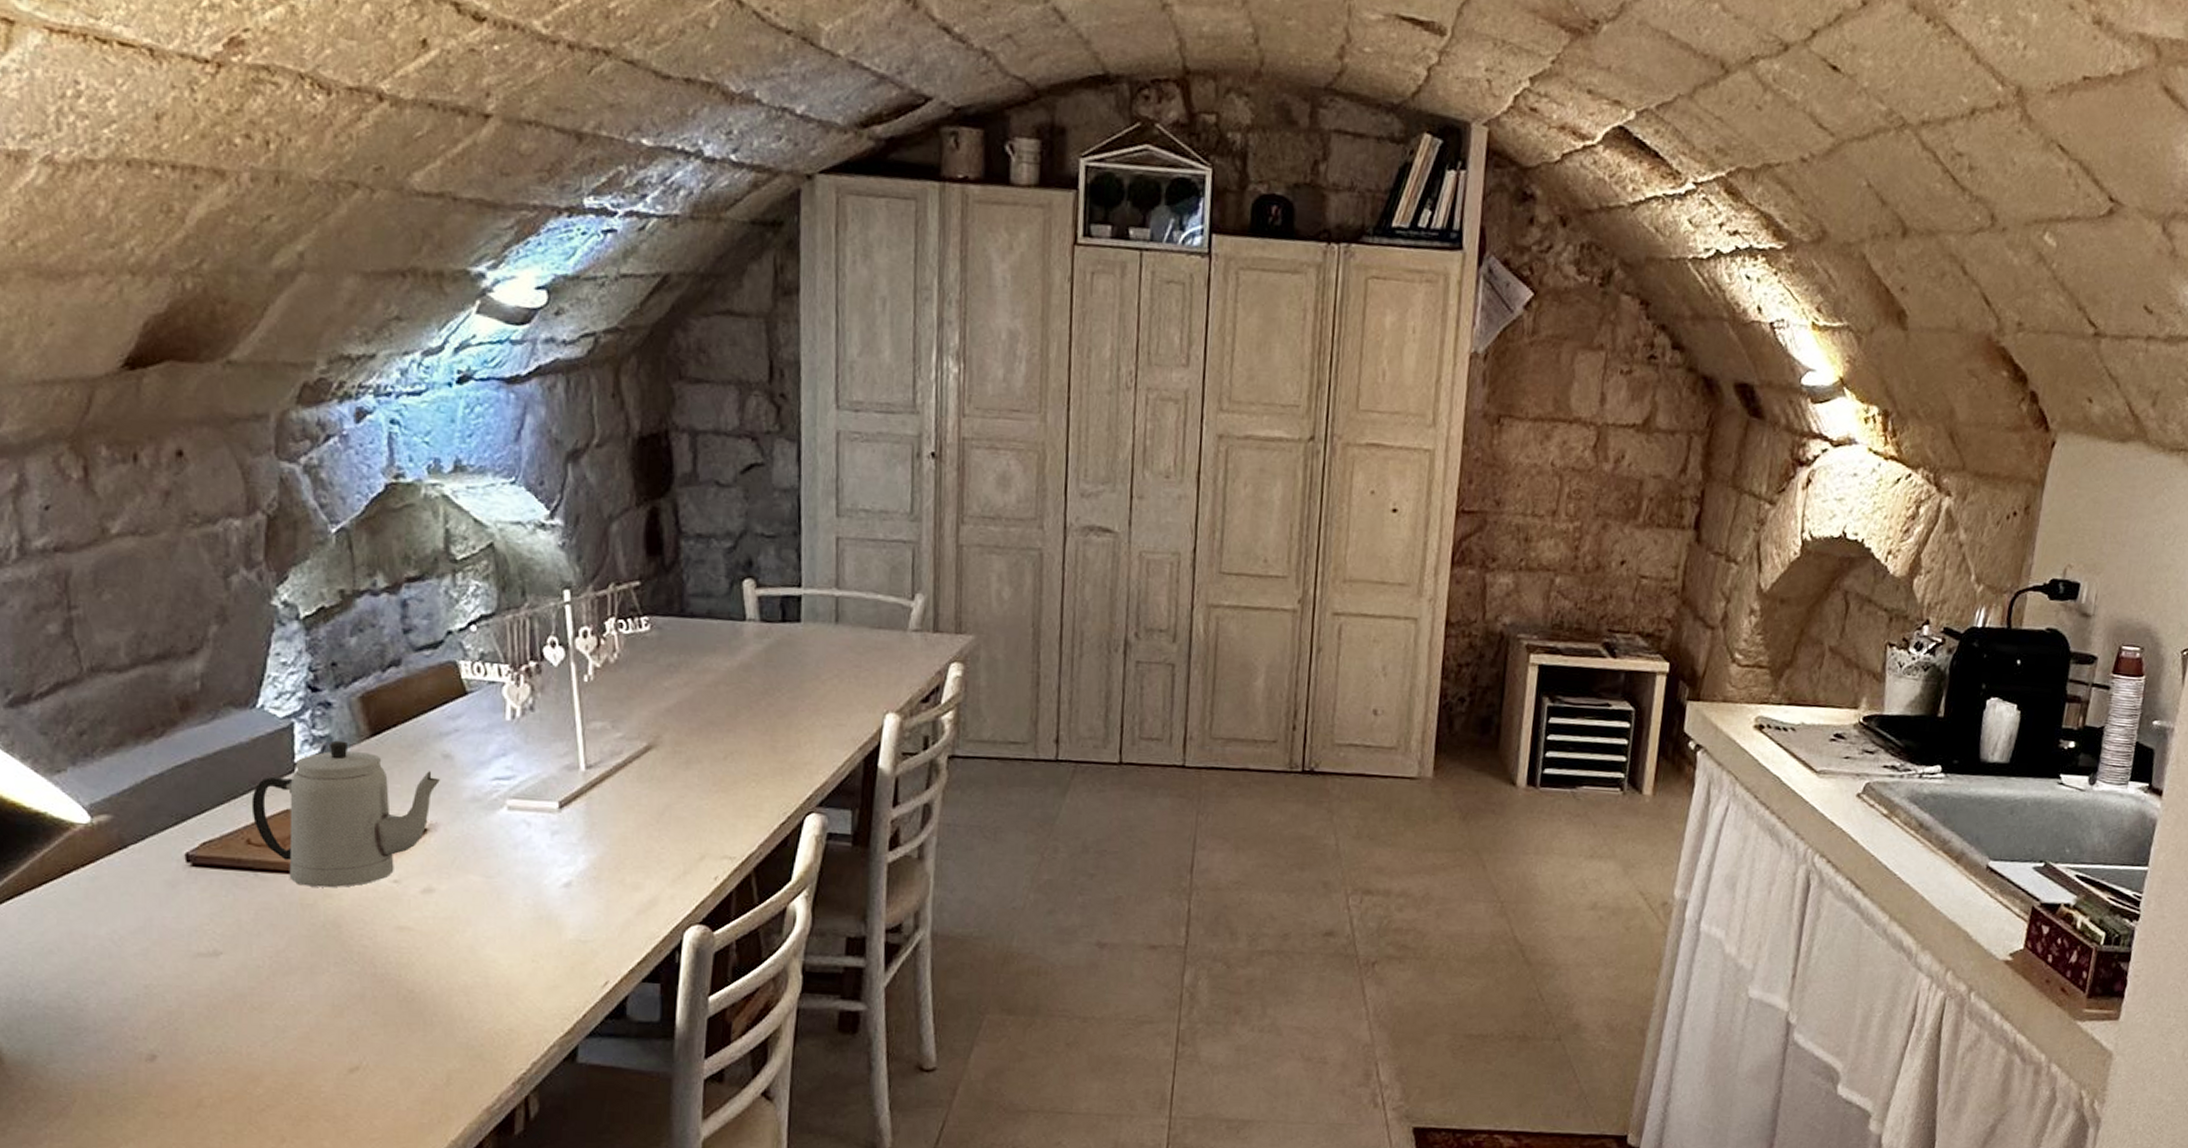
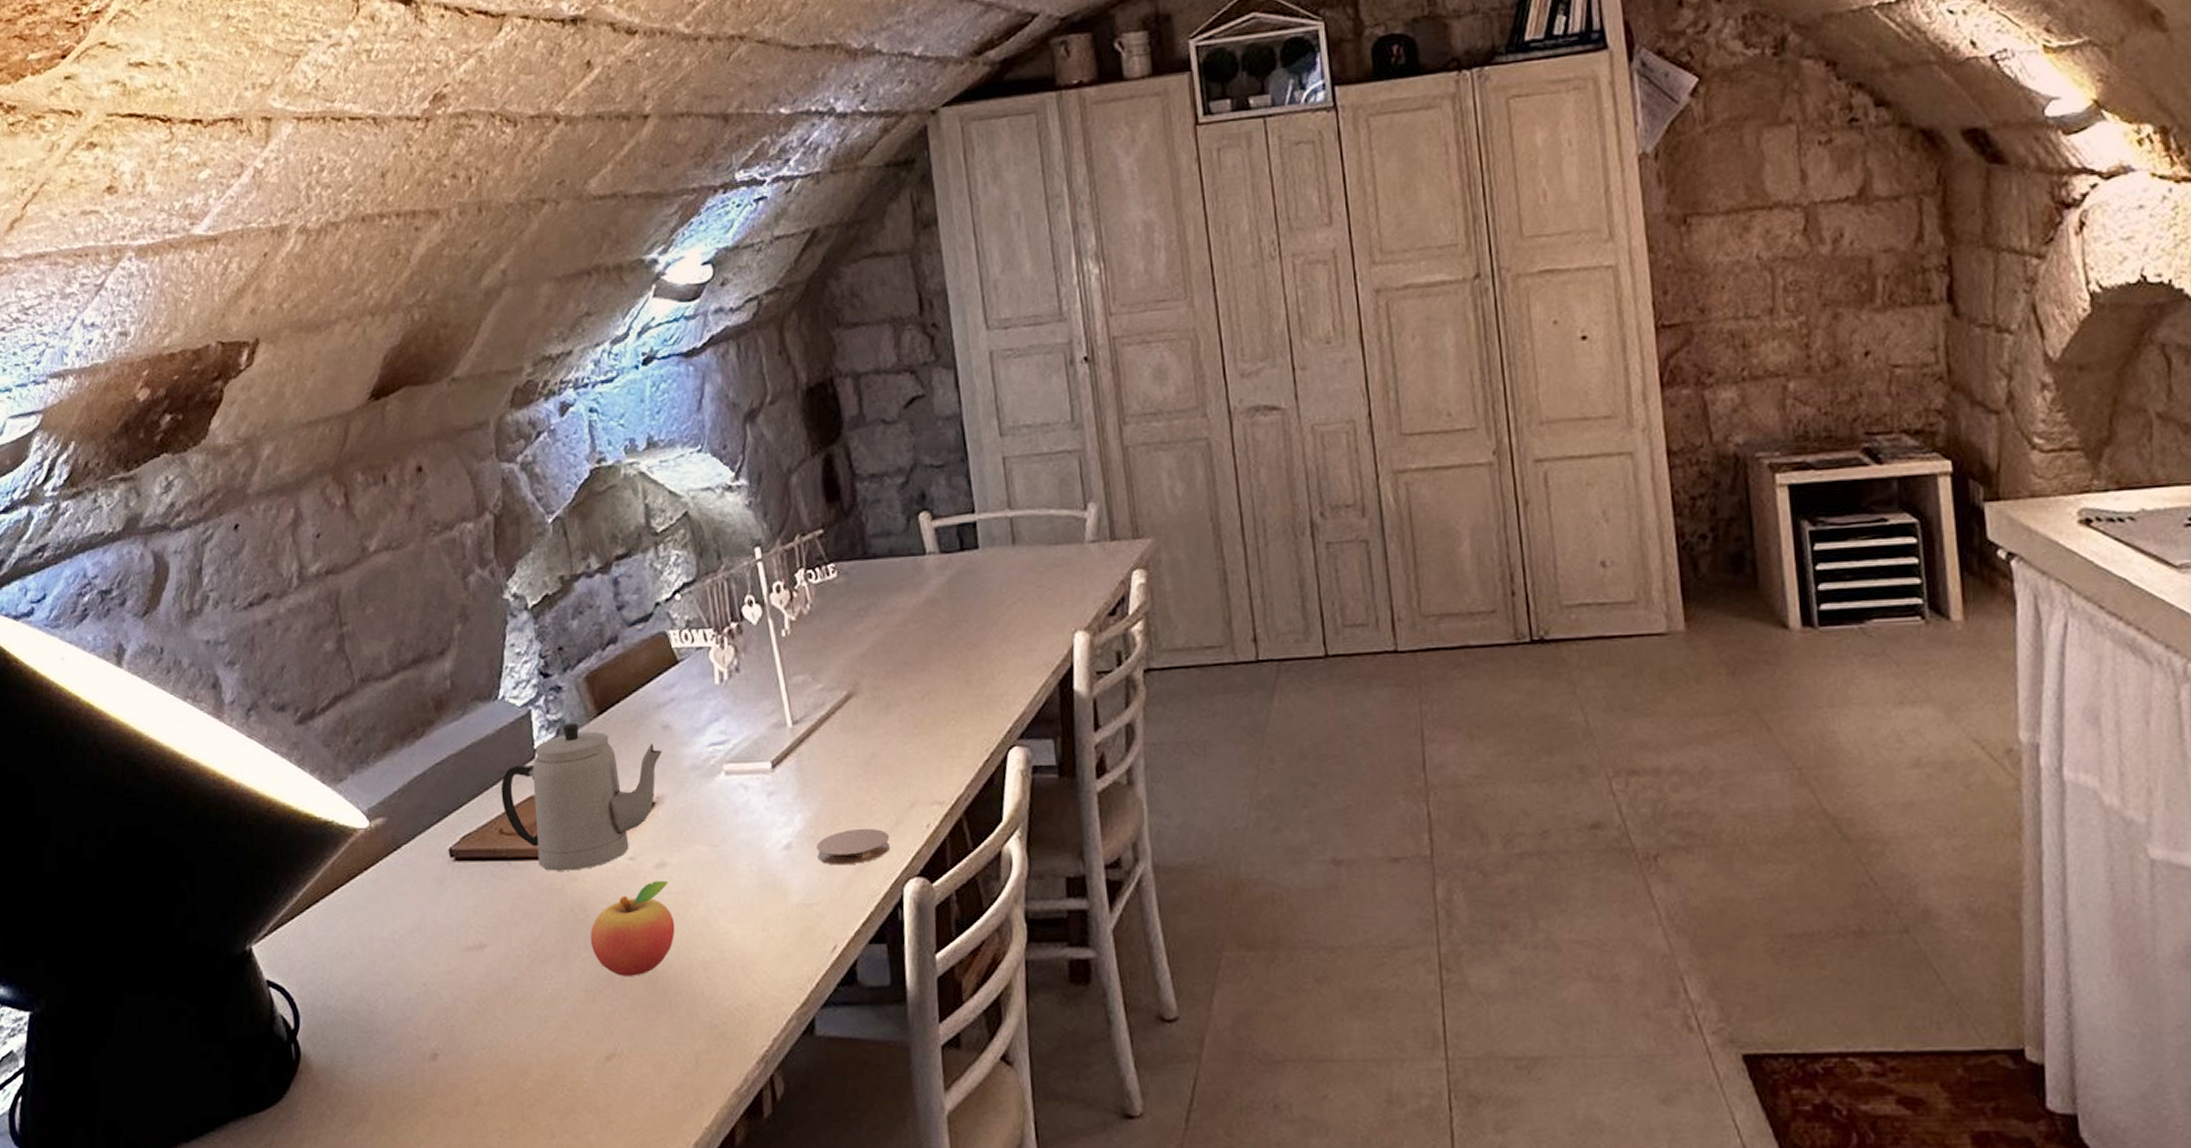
fruit: none [341,905,438,995] -> present [590,881,675,976]
coaster: none [598,874,675,908] -> present [817,828,891,866]

